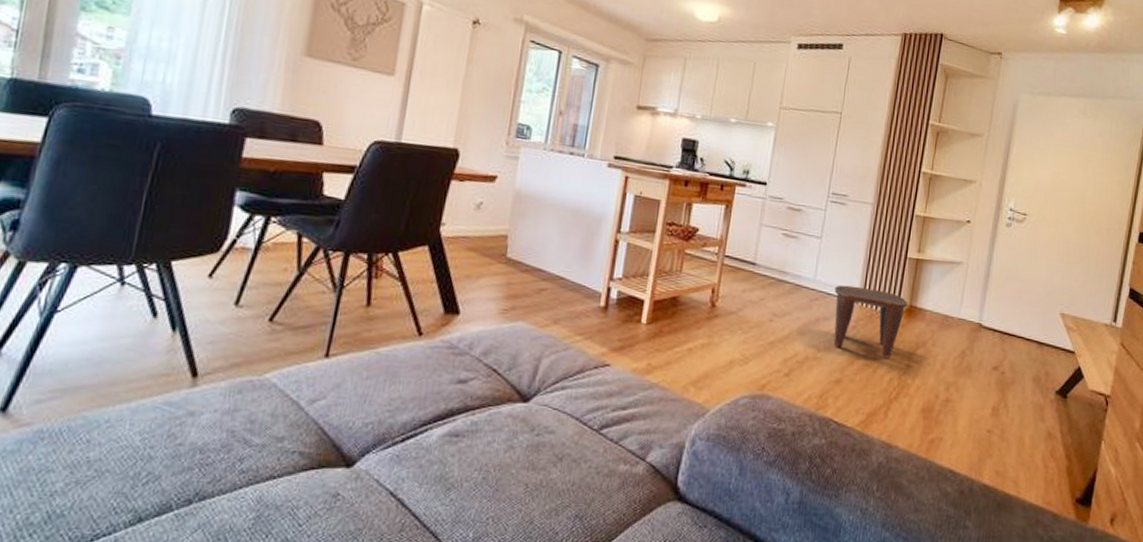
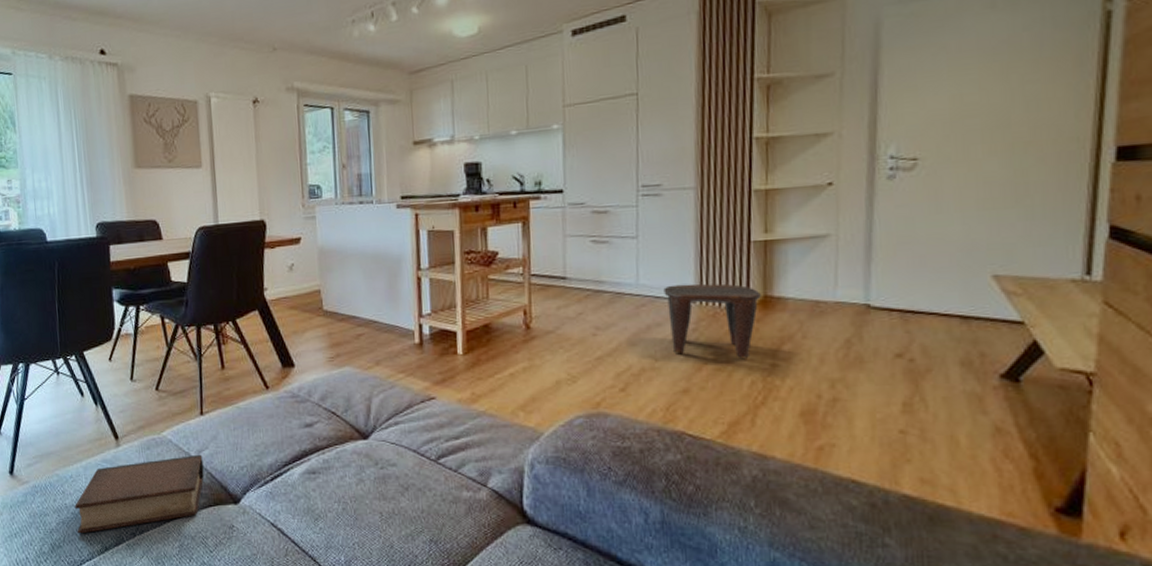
book: none [97,404,316,499] -> present [75,454,204,534]

